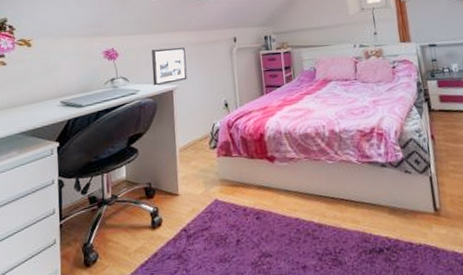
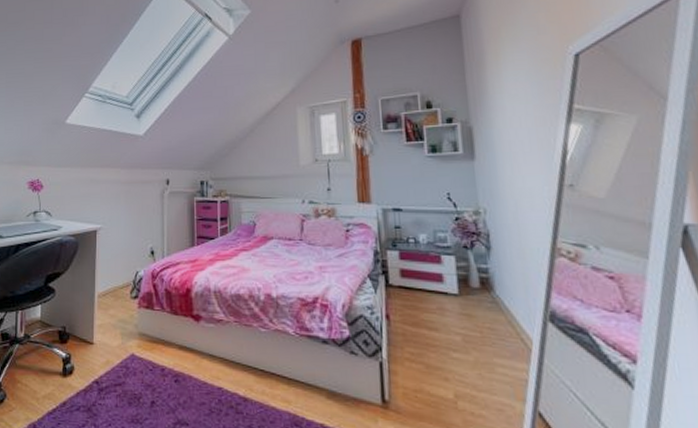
picture frame: present [152,46,187,86] -> none [76,184,113,224]

